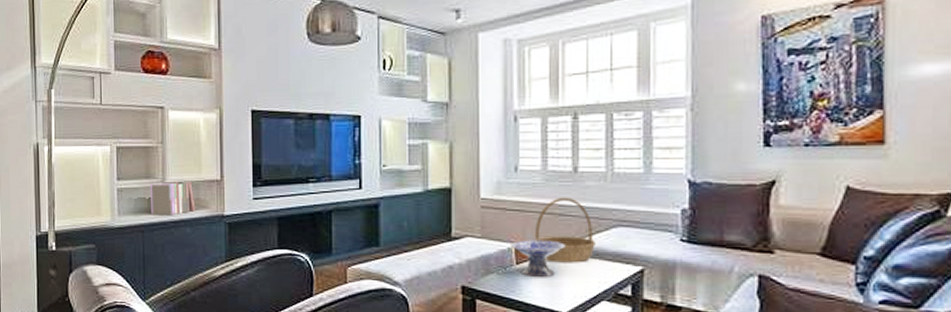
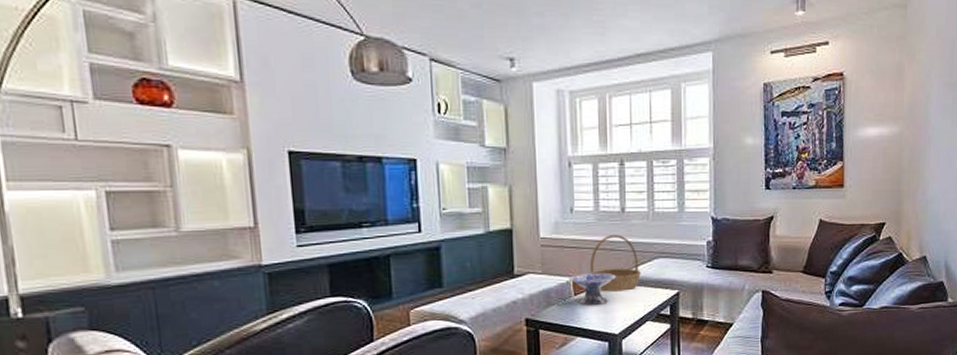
books: present [149,179,196,216] -> none [158,227,225,270]

